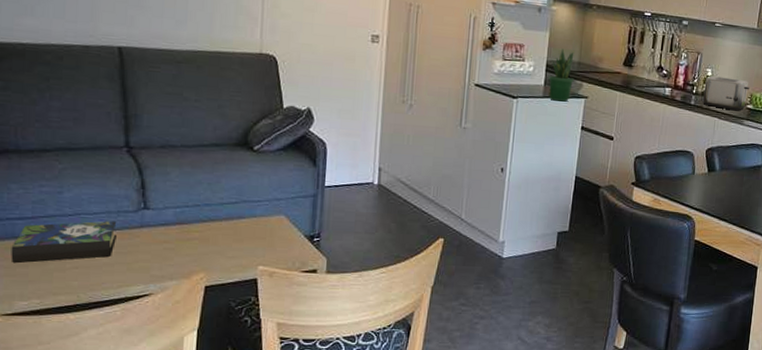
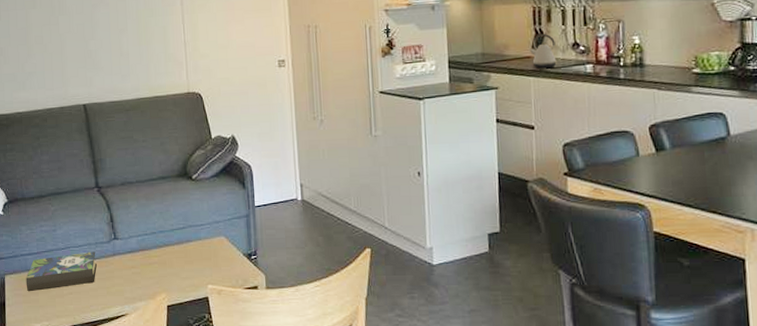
planter: present [549,49,575,102] -> none [453,42,481,97]
kettle: none [621,52,644,87] -> present [530,33,558,69]
toaster: present [703,76,750,111] -> none [633,41,692,78]

